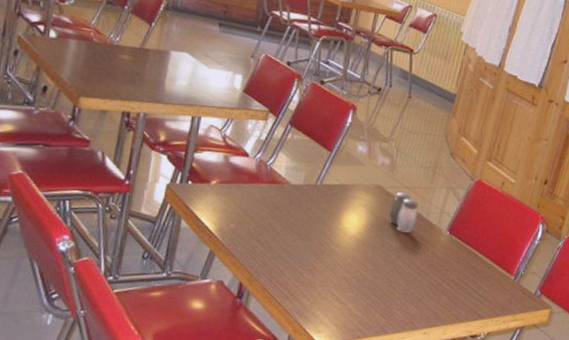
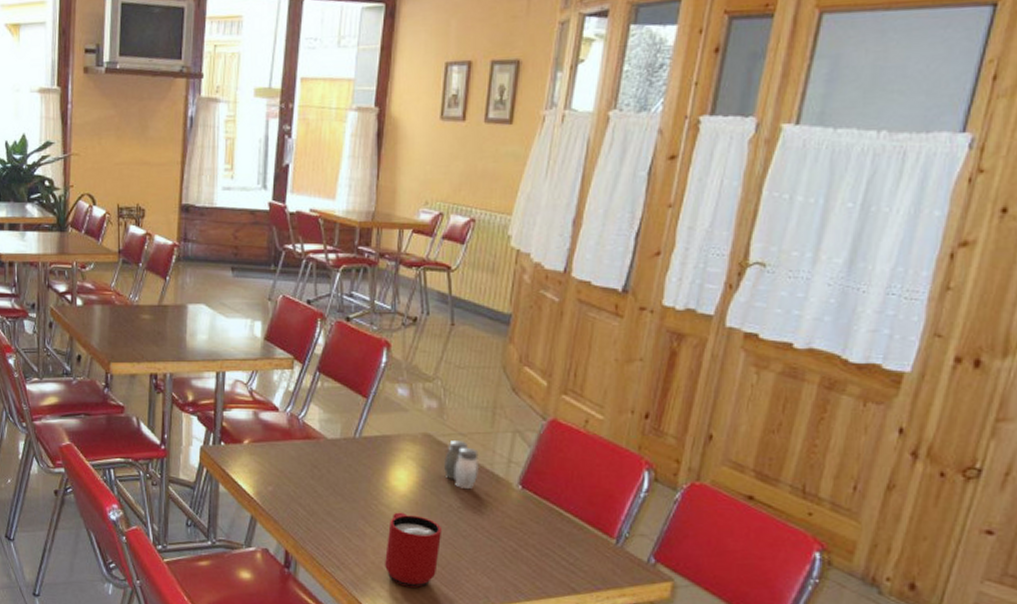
mug: none [330,250,382,315] -> present [385,512,443,588]

